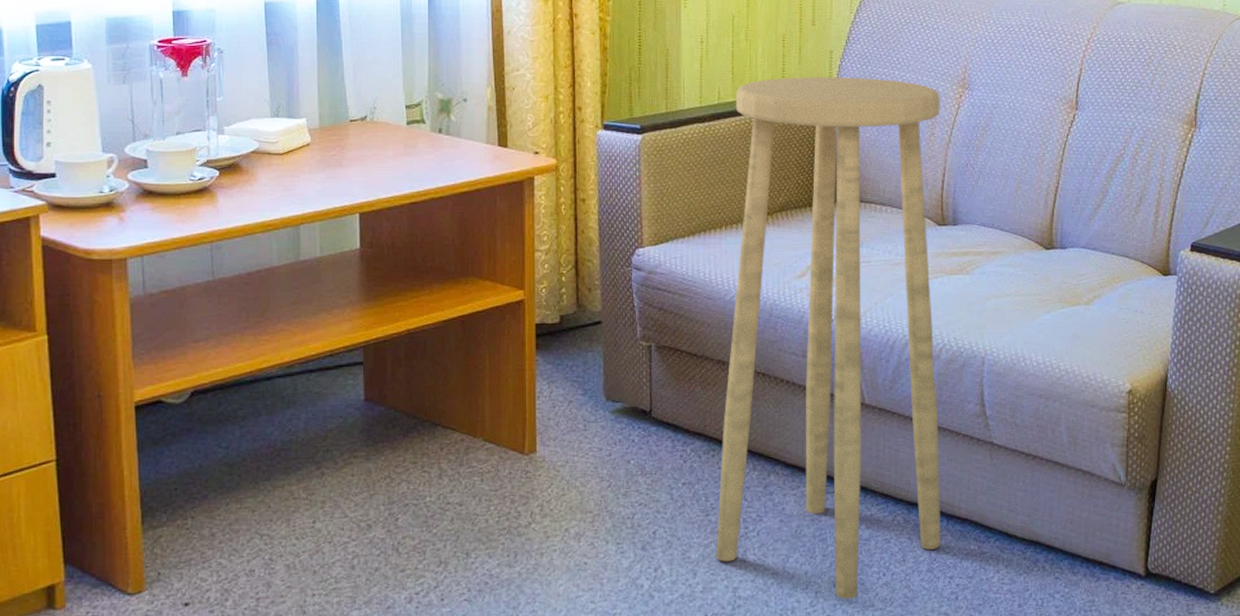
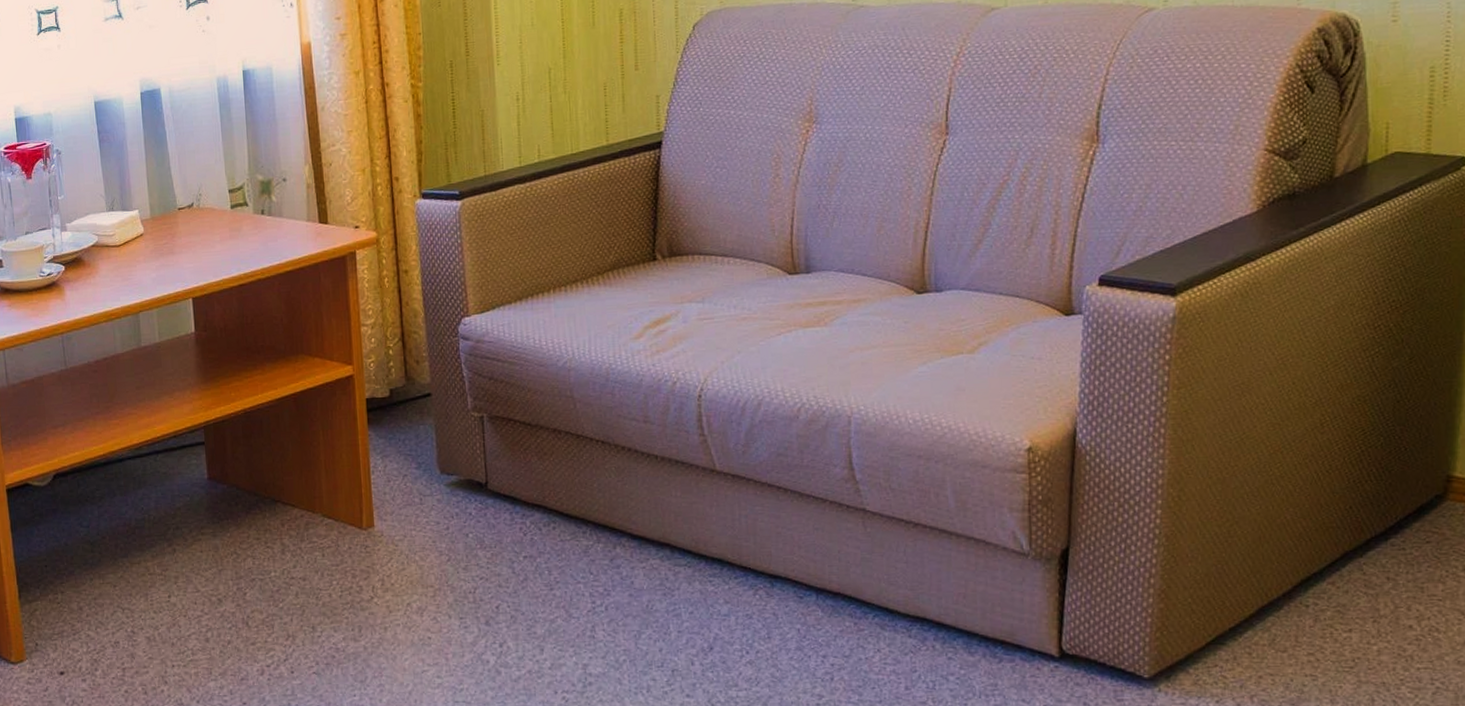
stool: present [716,76,942,600] -> none [556,120,811,679]

